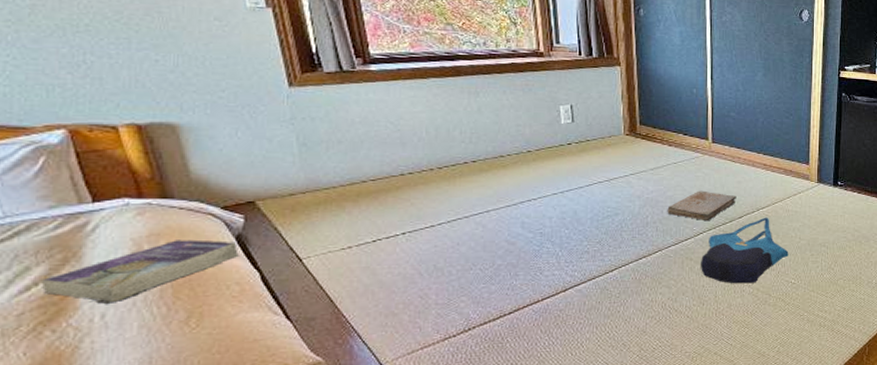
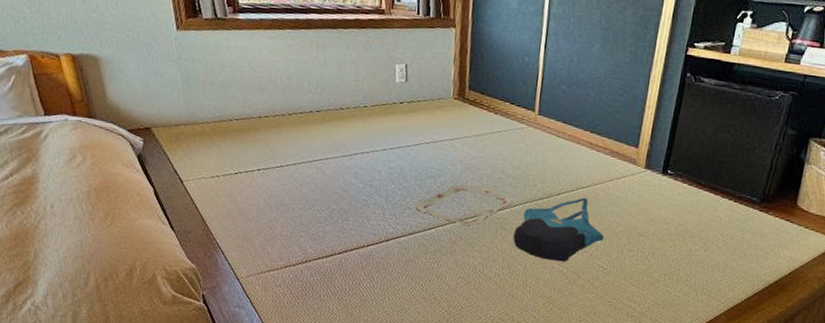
book: present [40,239,239,304] -> none [14,153,139,197]
serving tray: none [594,220,696,261] -> present [416,184,513,225]
book: present [667,190,737,222] -> none [486,162,557,194]

